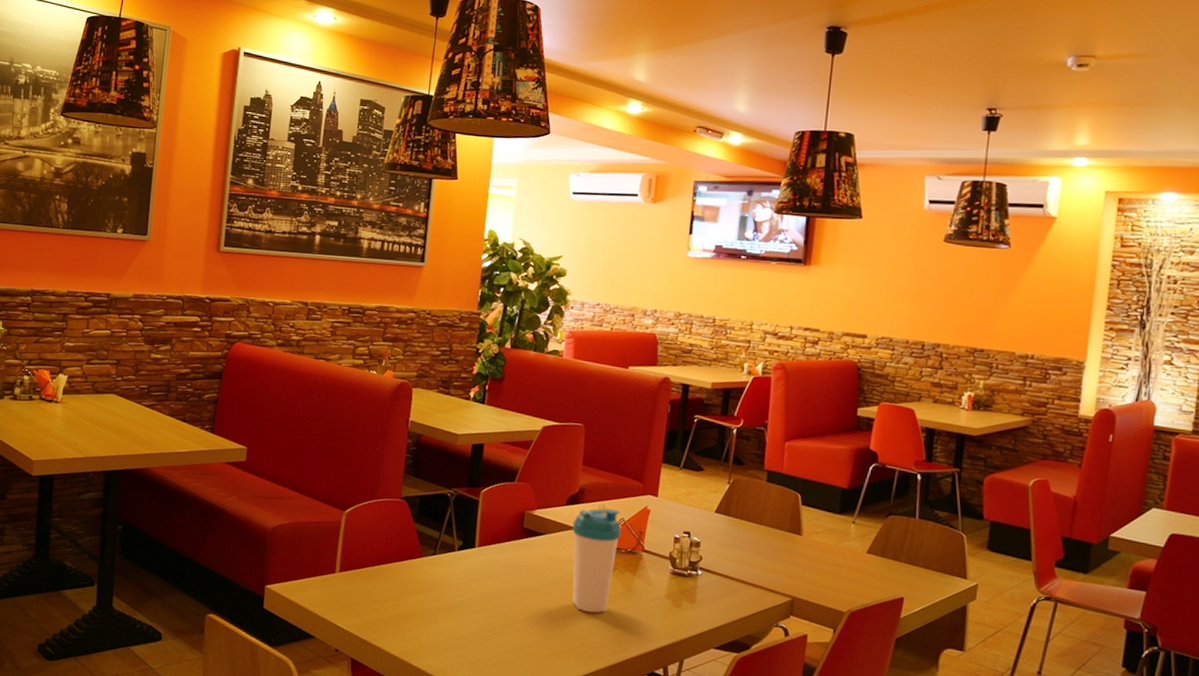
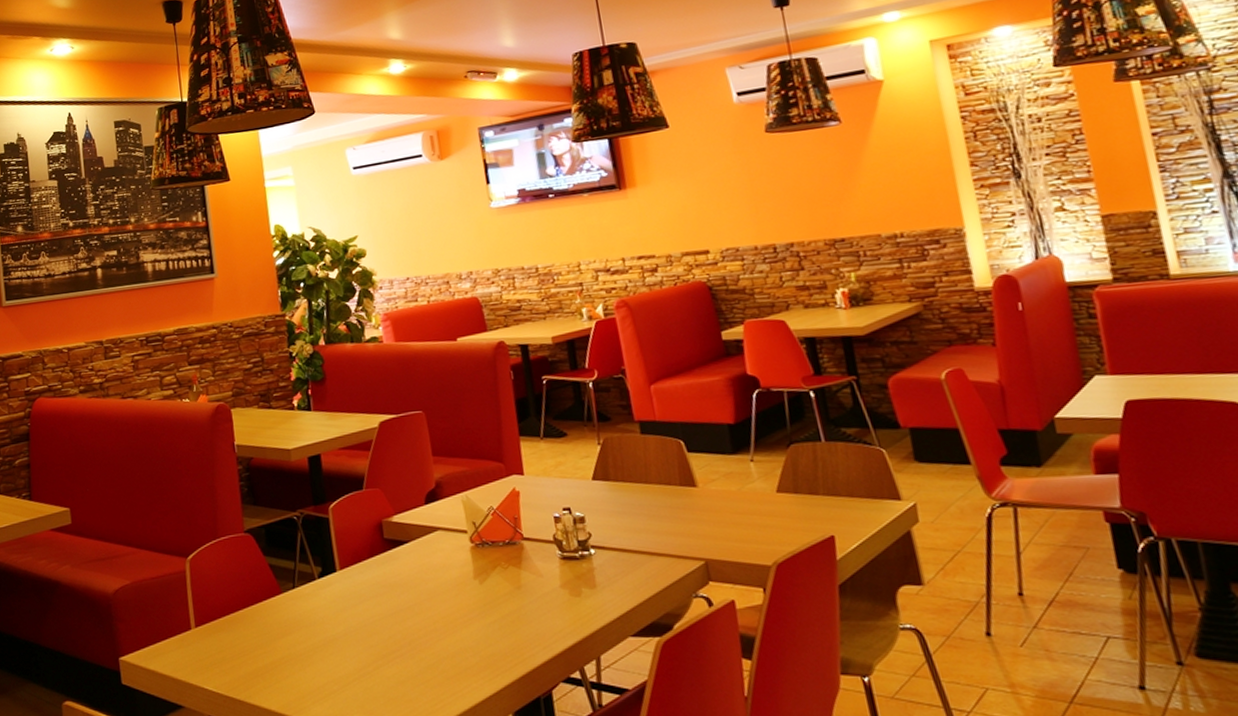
water bottle: present [572,508,622,613] -> none [437,498,499,621]

